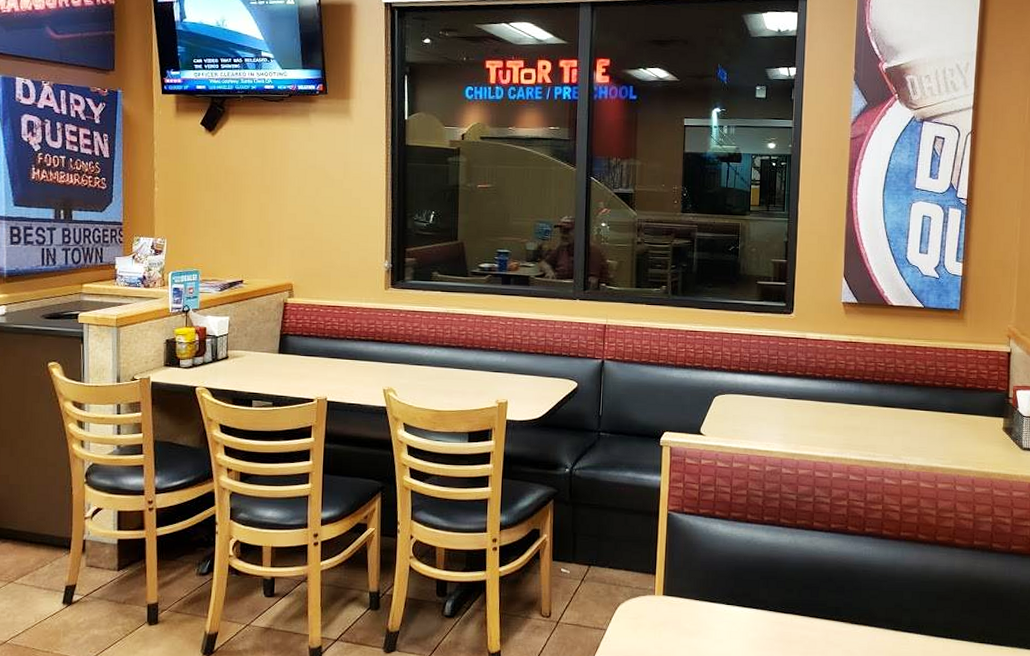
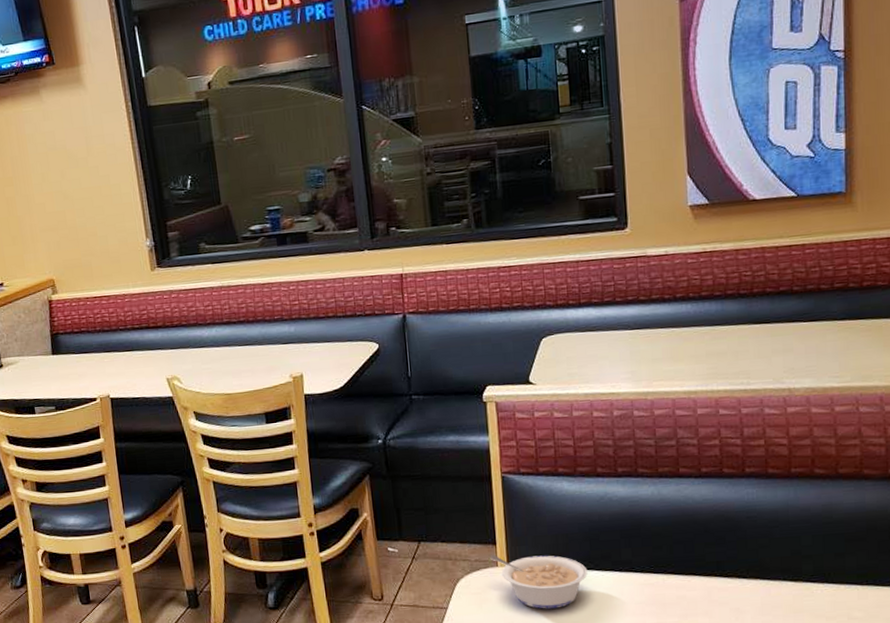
legume: none [650,584,730,638] -> present [491,555,588,609]

